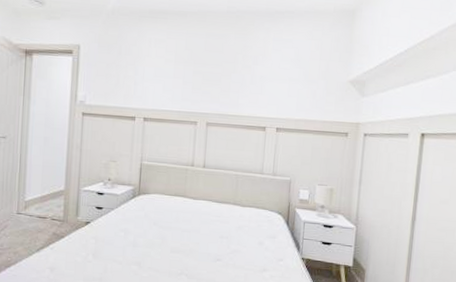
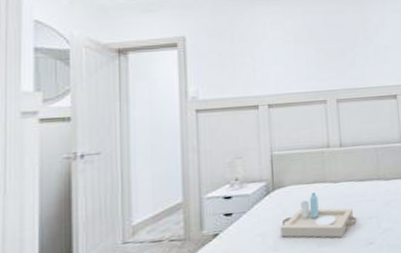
serving tray: none [140,204,209,248] -> present [280,193,357,238]

